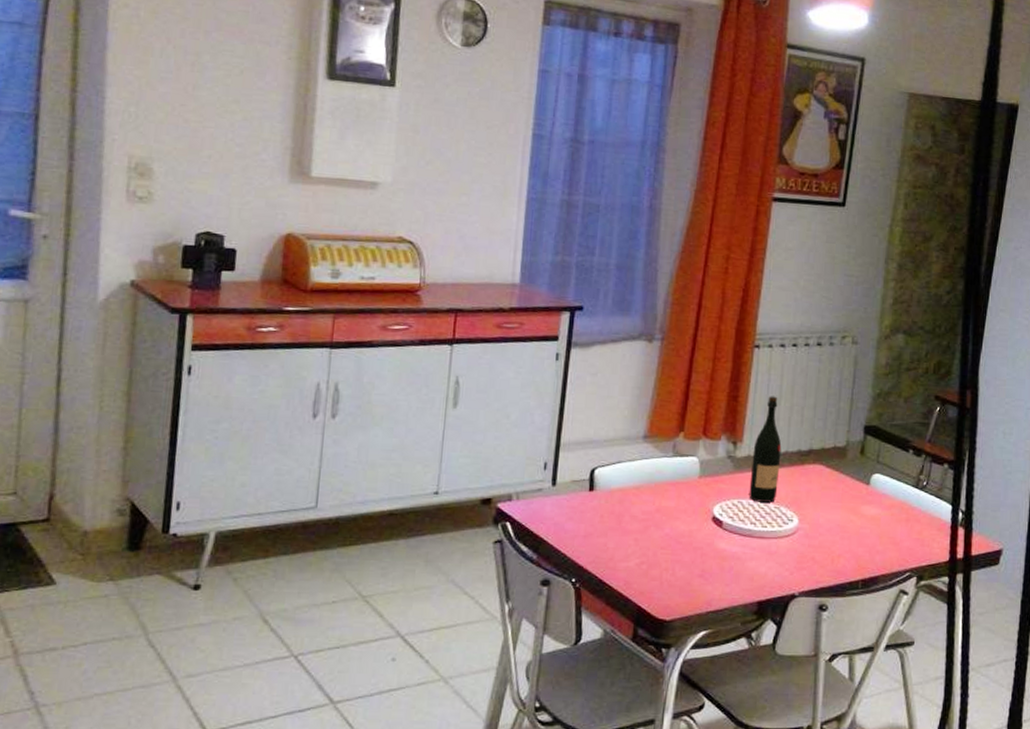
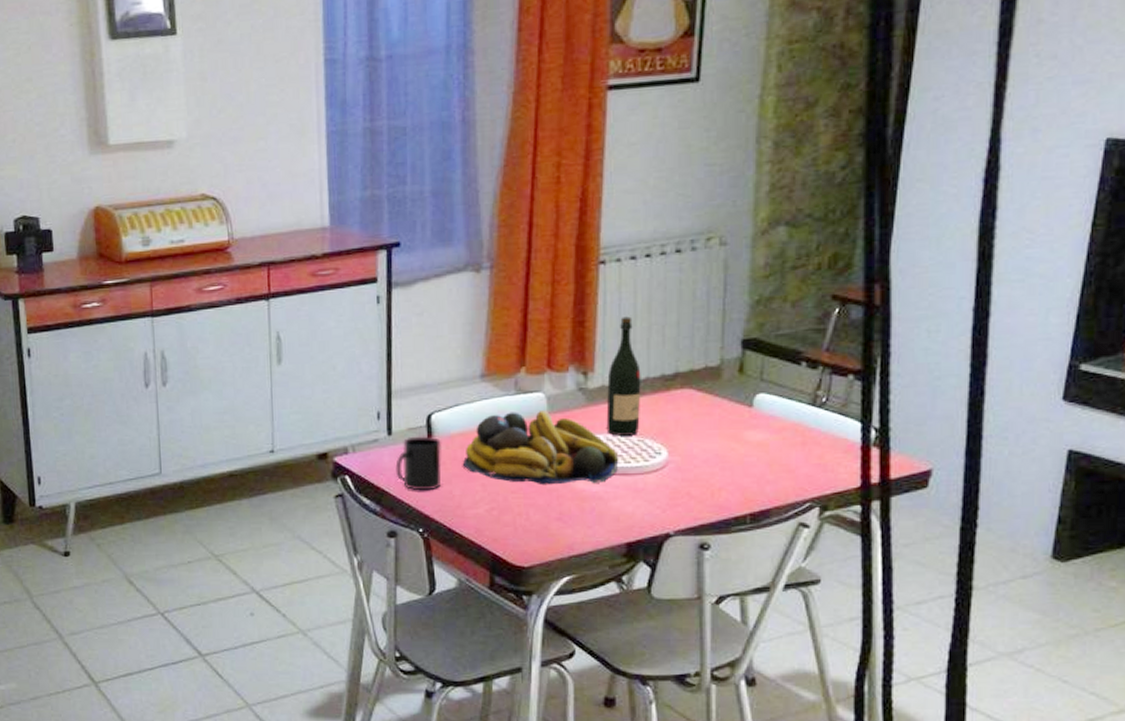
mug: none [555,488,602,542] -> present [395,436,442,491]
fruit bowl: none [620,472,758,544] -> present [463,411,619,486]

